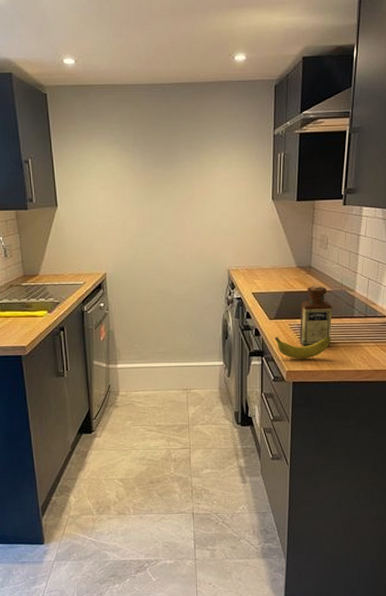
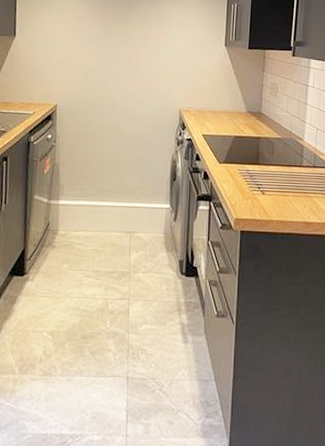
banana: present [275,336,331,359] -> none [223,181,280,207]
bottle: present [300,284,332,346] -> none [249,131,281,194]

